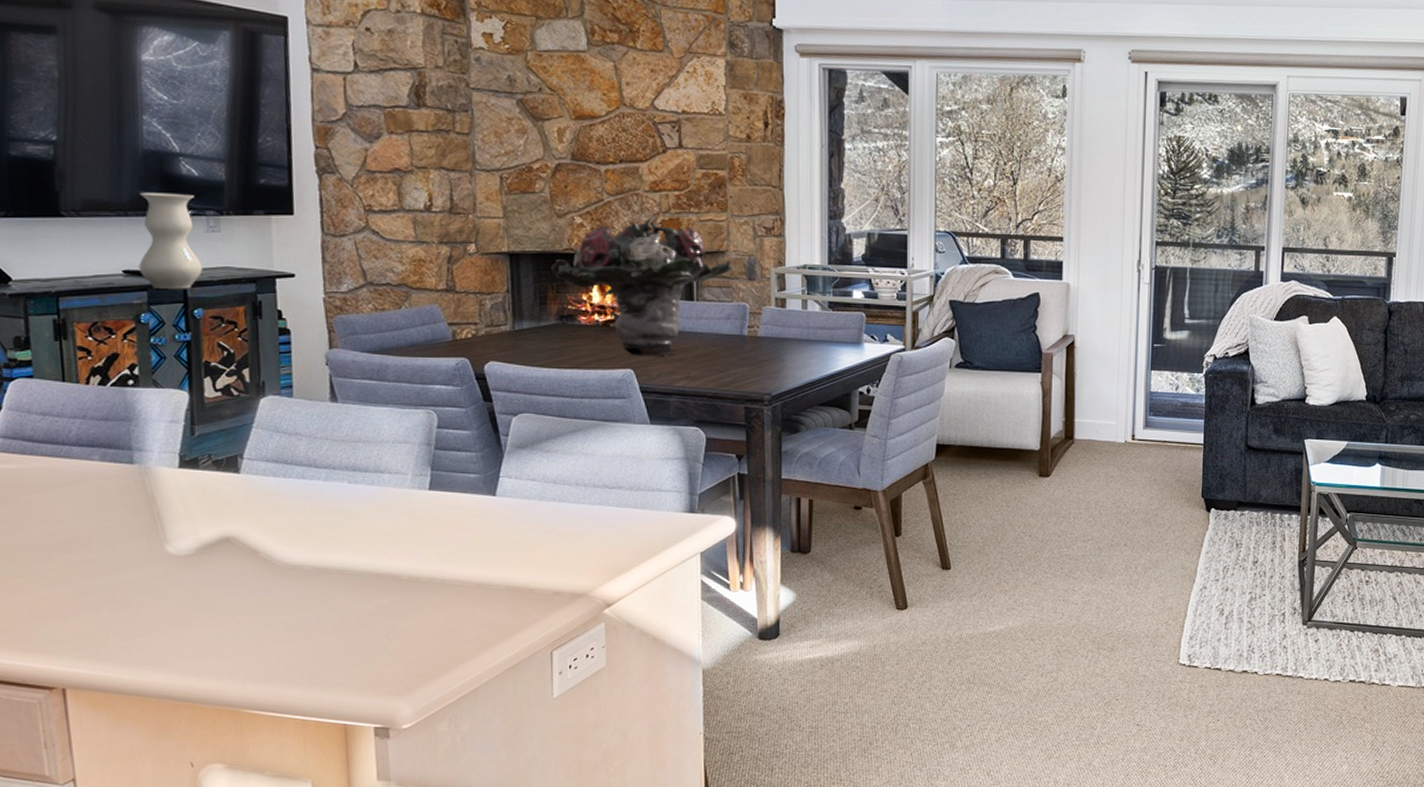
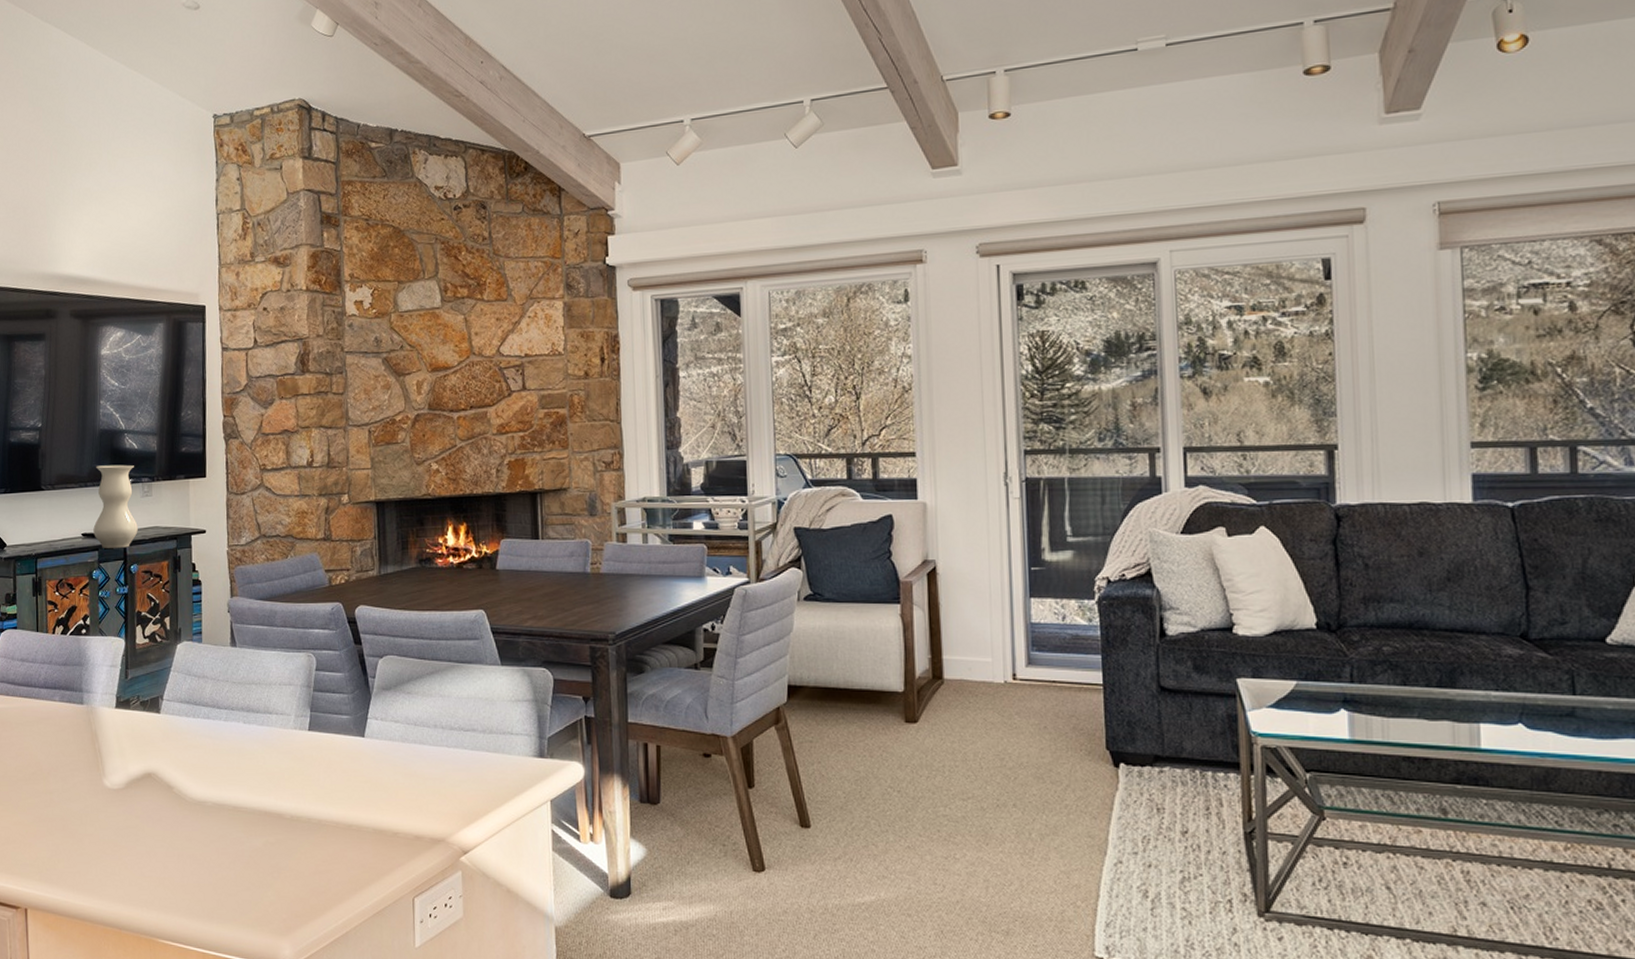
flower arrangement: present [551,215,733,356] -> none [412,457,575,596]

